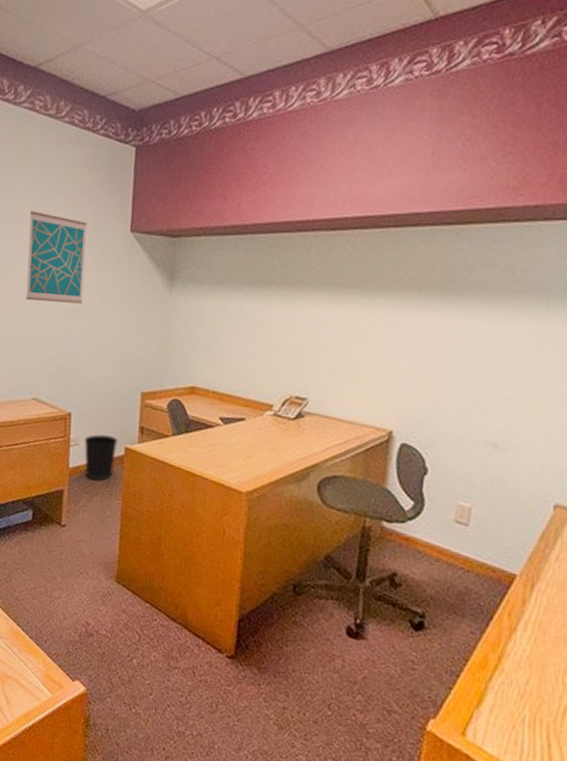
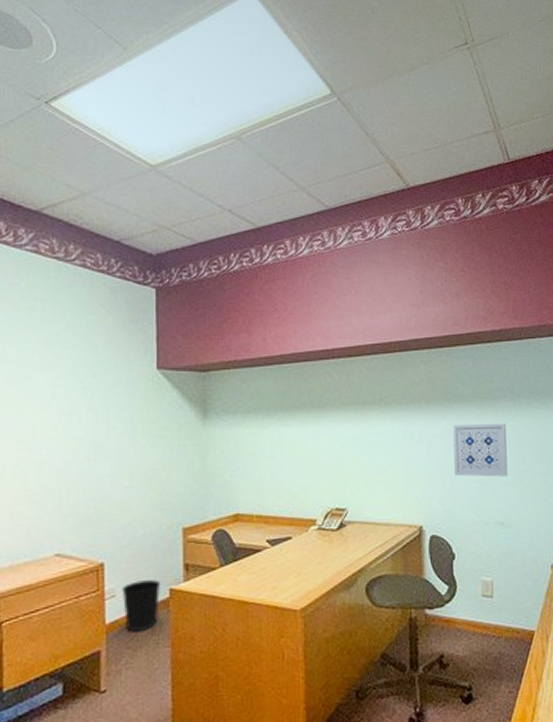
wall art: present [26,211,87,304] -> none [39,354,109,449]
wall art: none [443,321,523,391] -> present [453,423,508,477]

